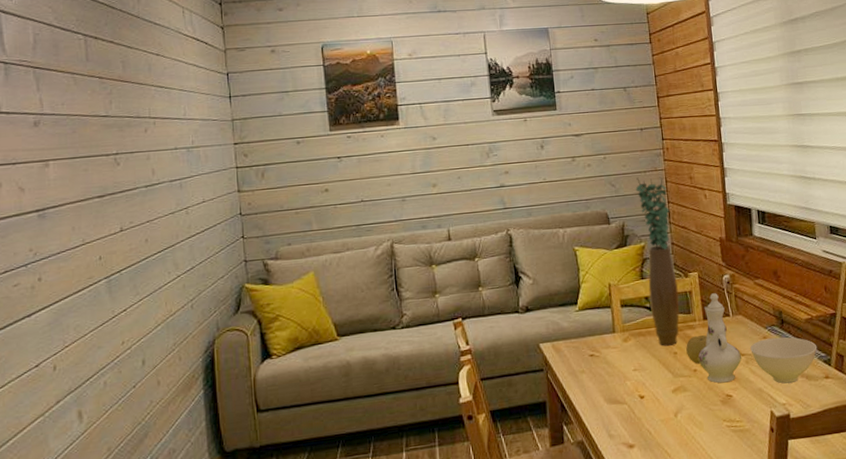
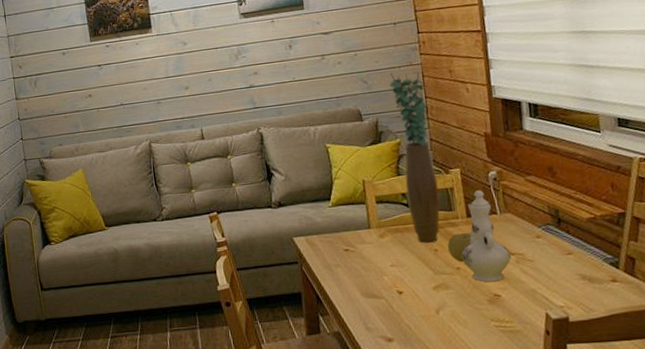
bowl: present [750,337,817,384] -> none [521,236,602,286]

